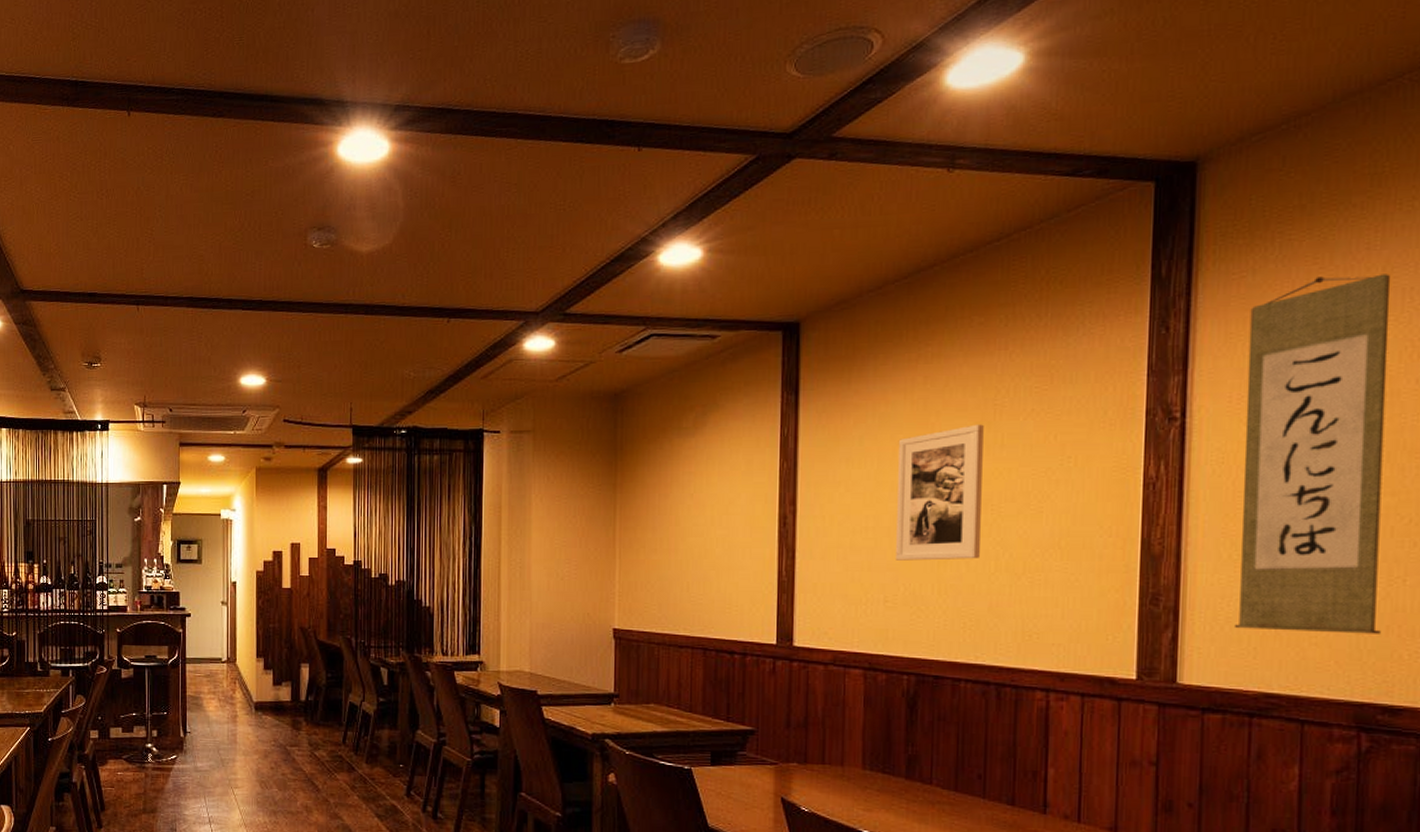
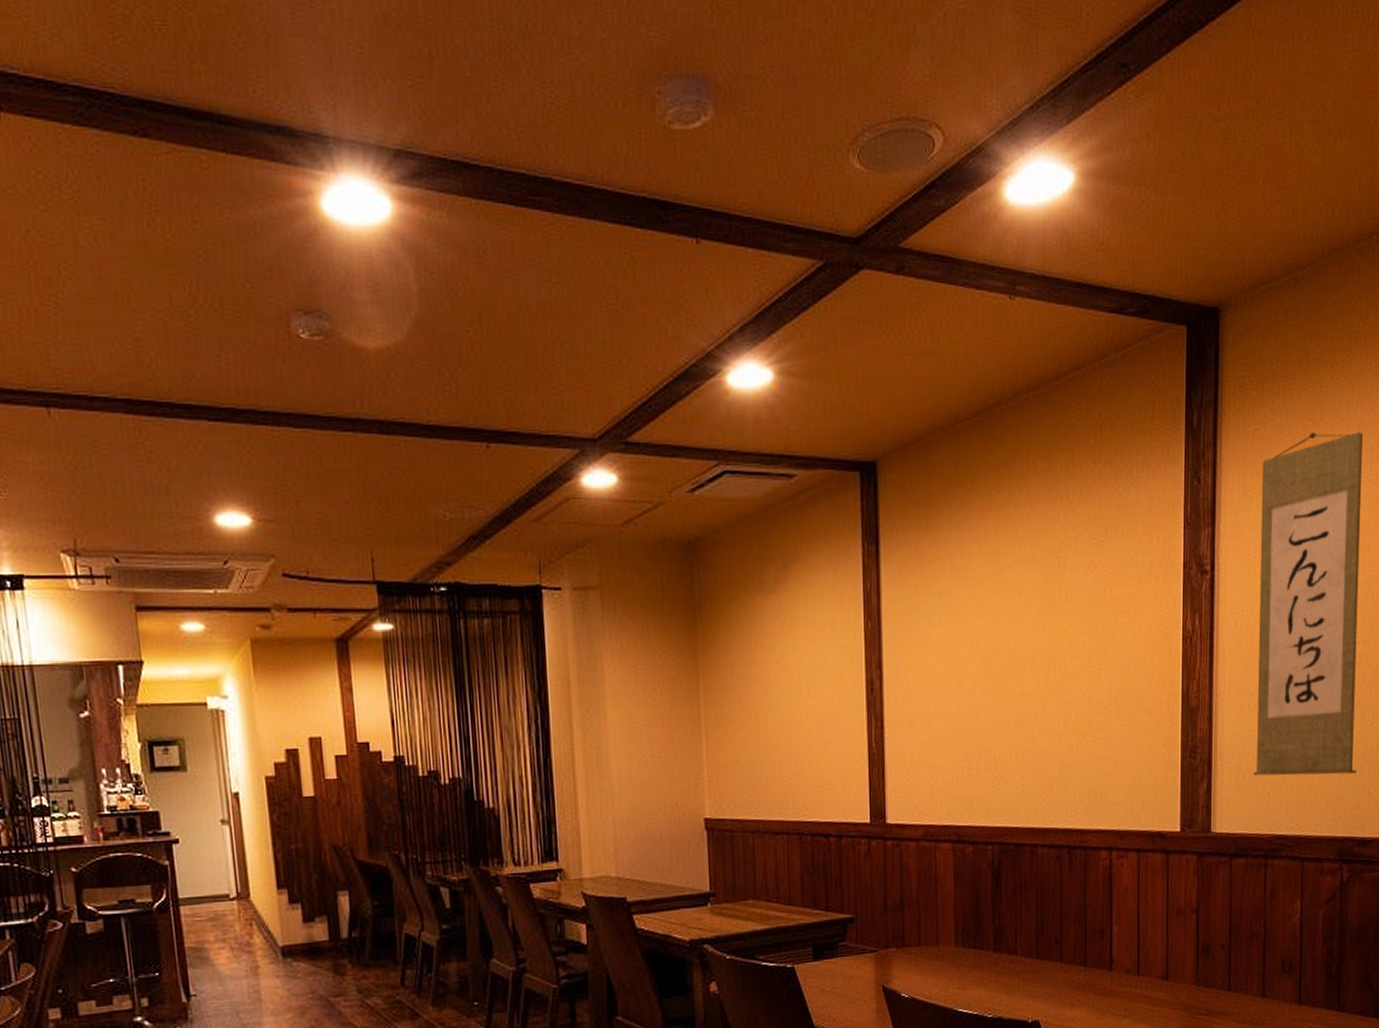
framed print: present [896,424,984,561] -> none [974,578,1050,725]

